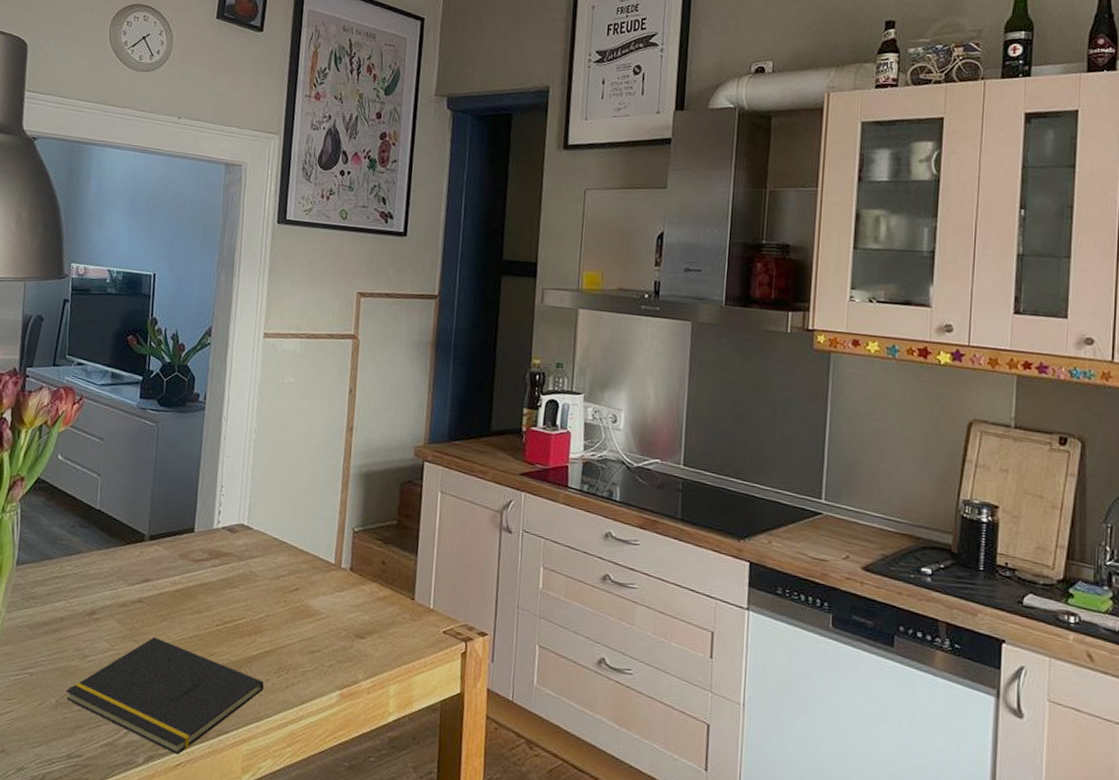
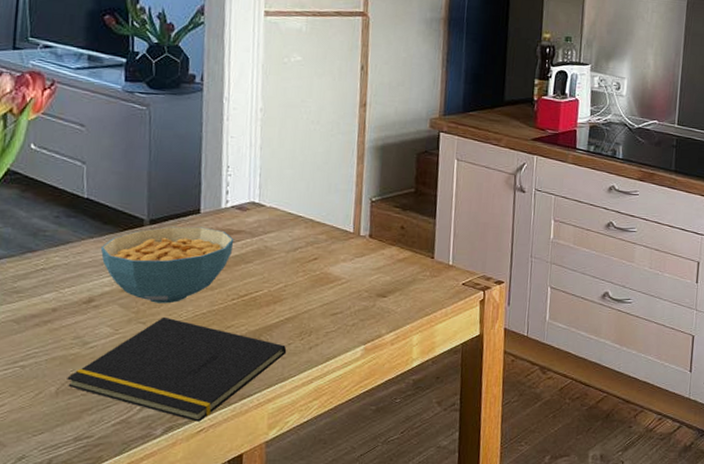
cereal bowl: none [105,543,223,624] -> present [100,226,234,304]

